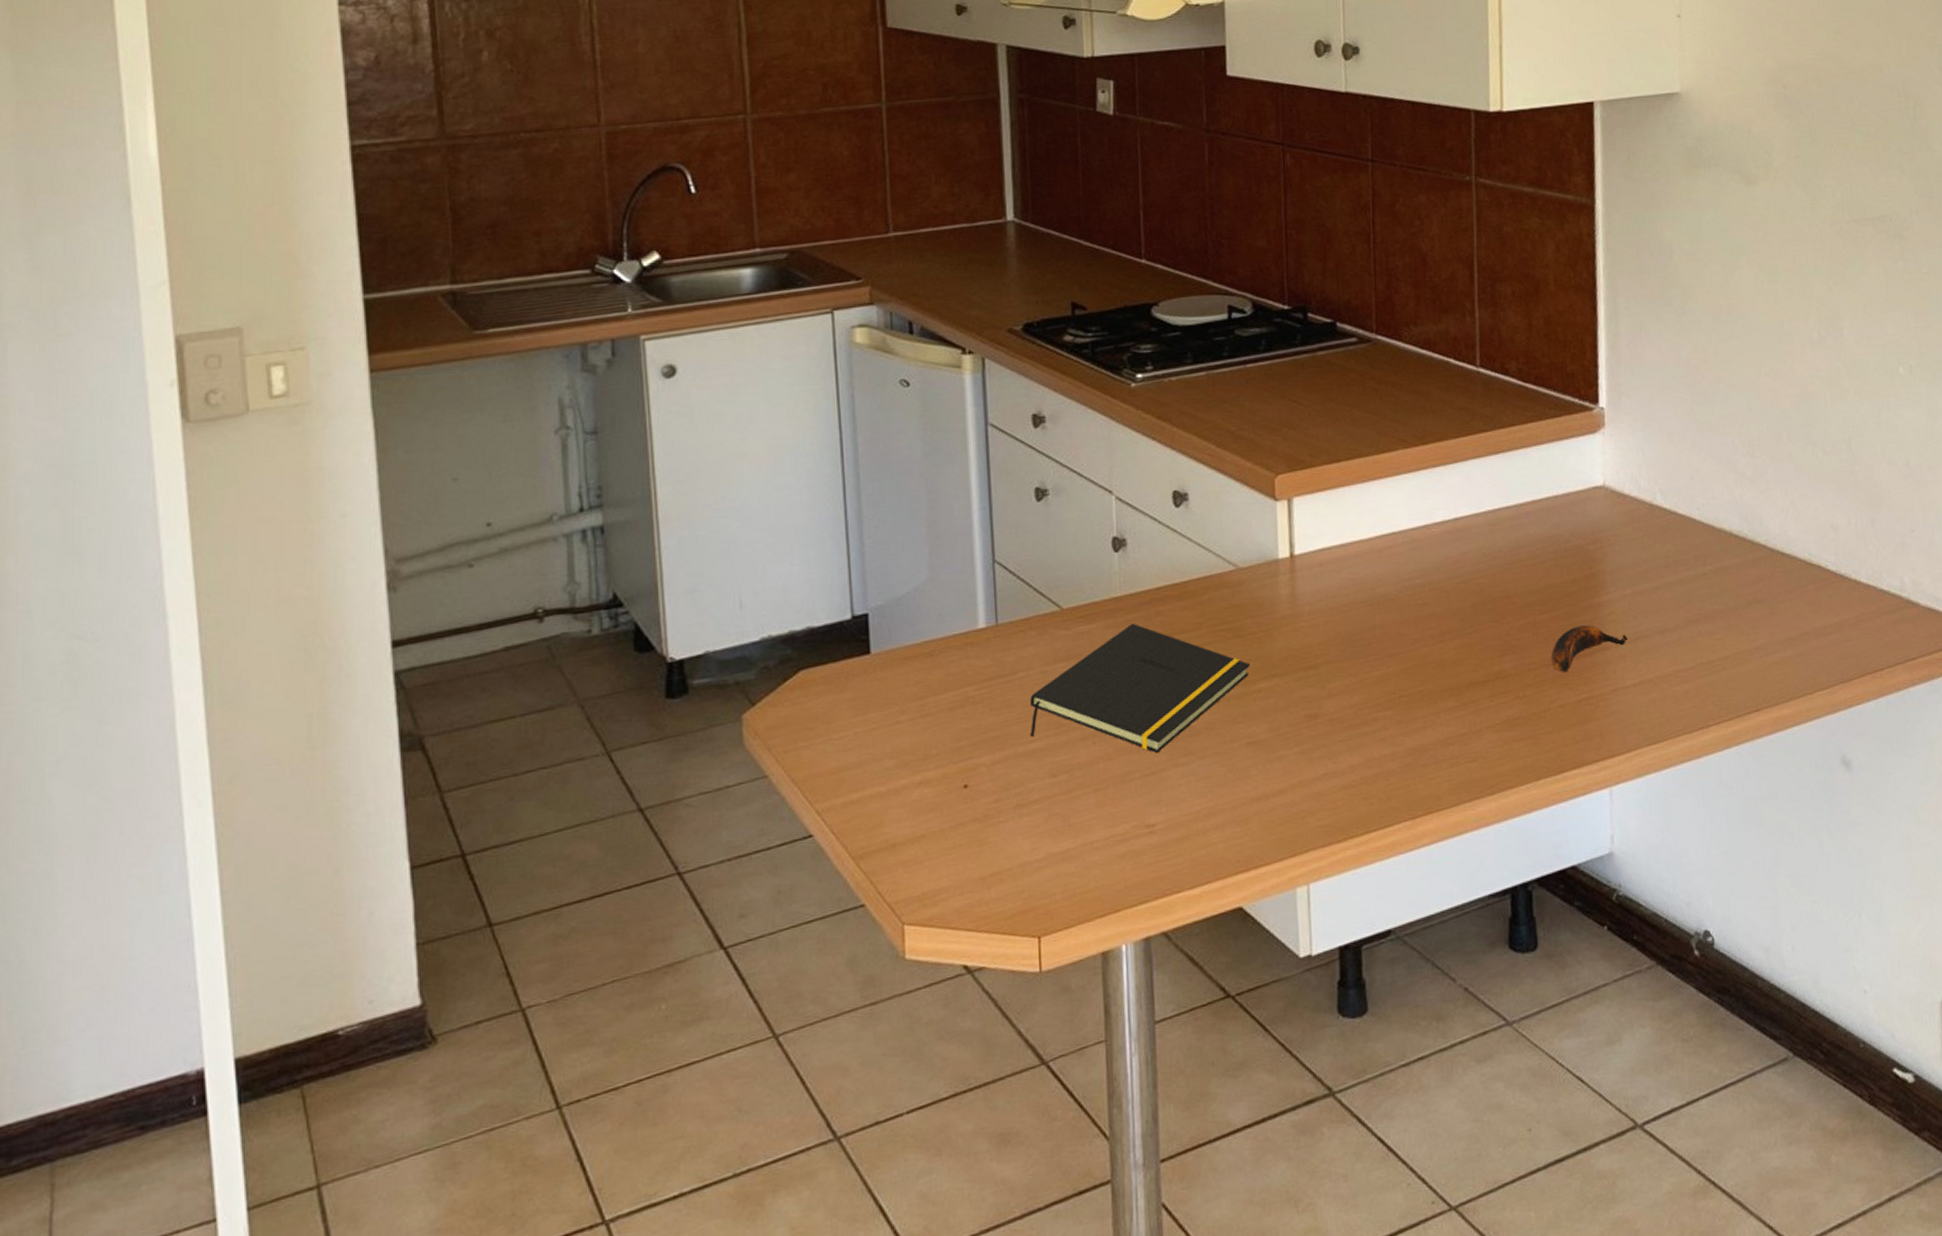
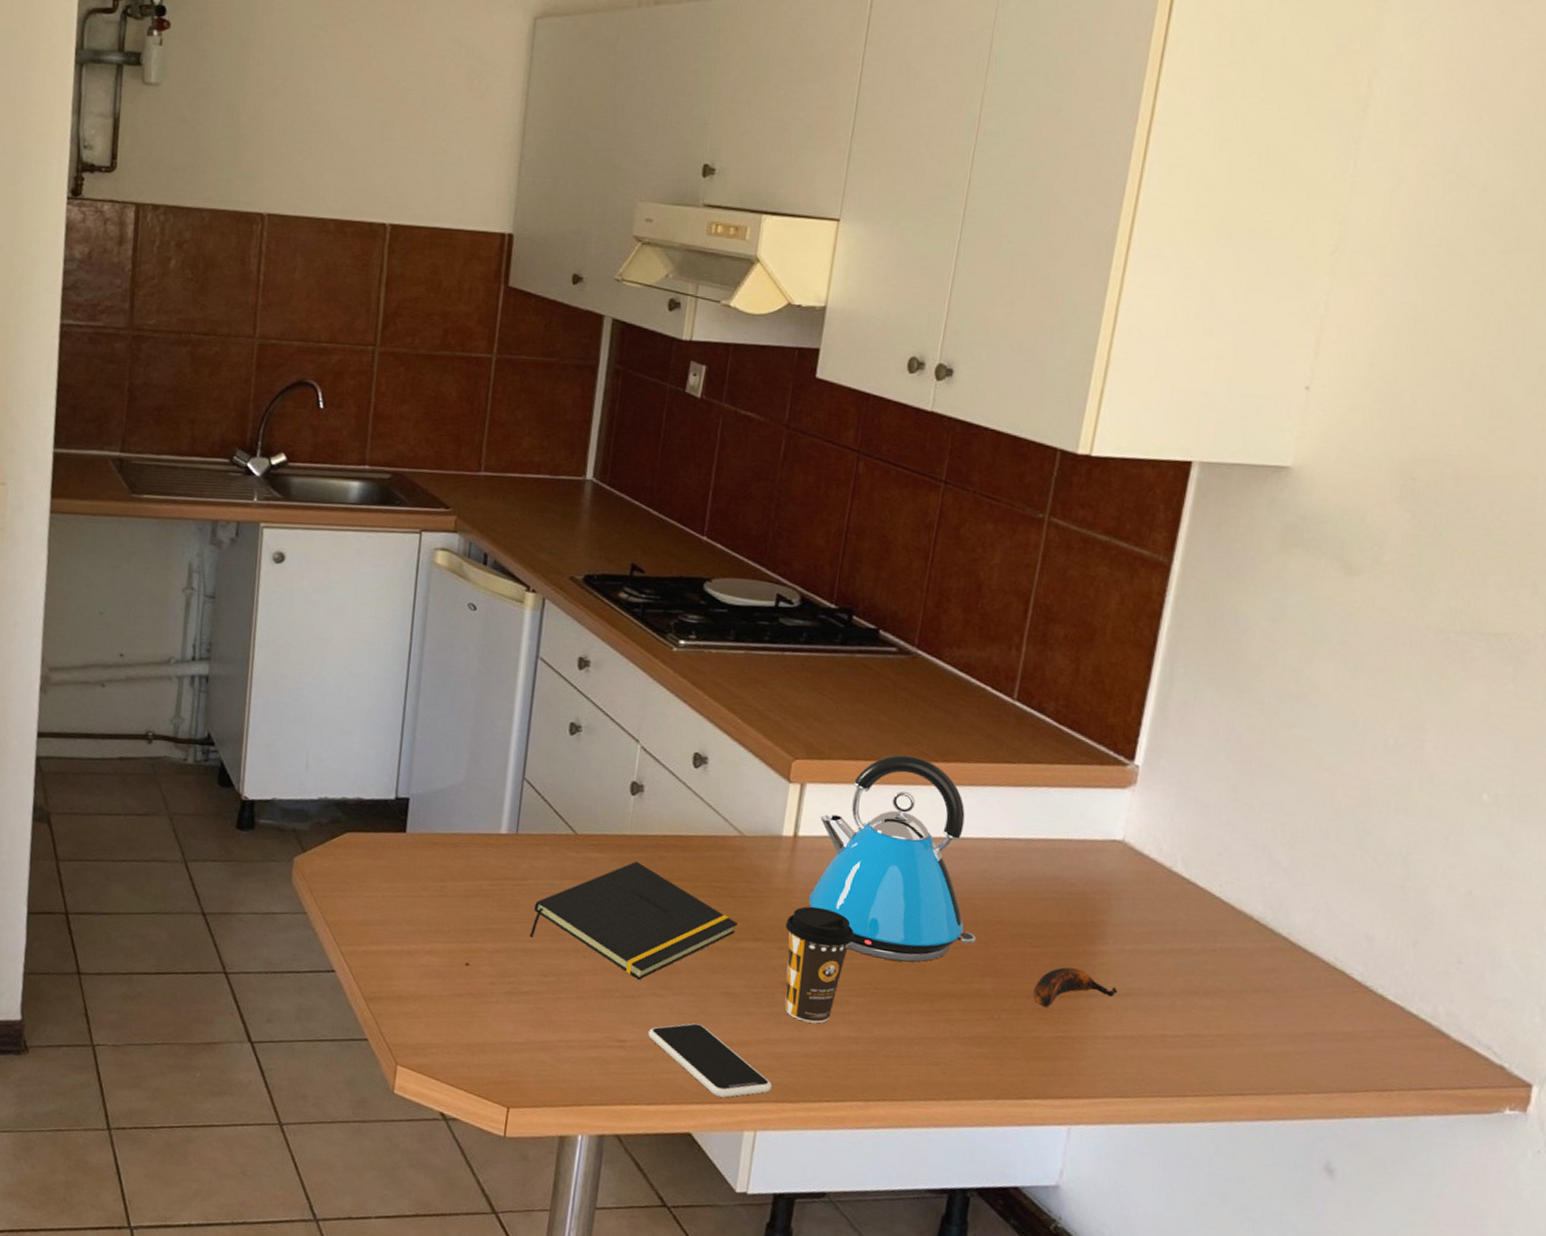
smartphone: none [1177,784,1316,859] -> present [648,1023,772,1098]
coffee cup: none [1299,625,1370,752] -> present [784,906,854,1024]
kettle: none [1313,445,1488,665] -> present [808,754,977,962]

